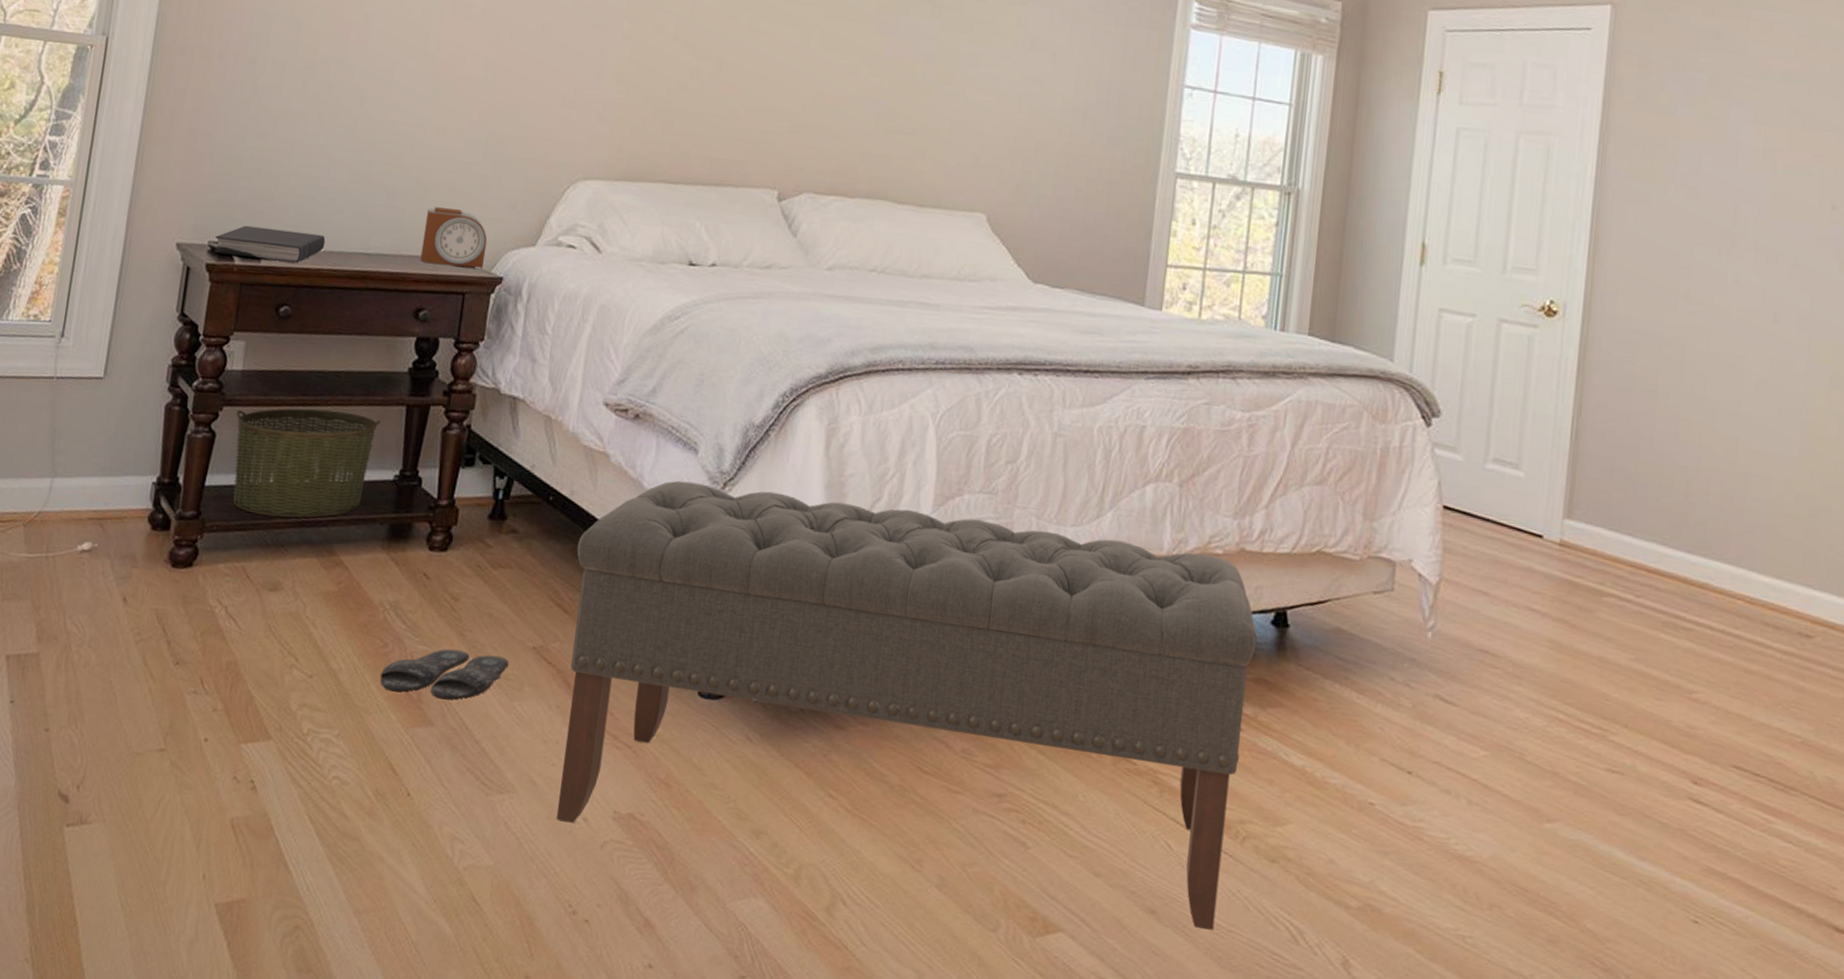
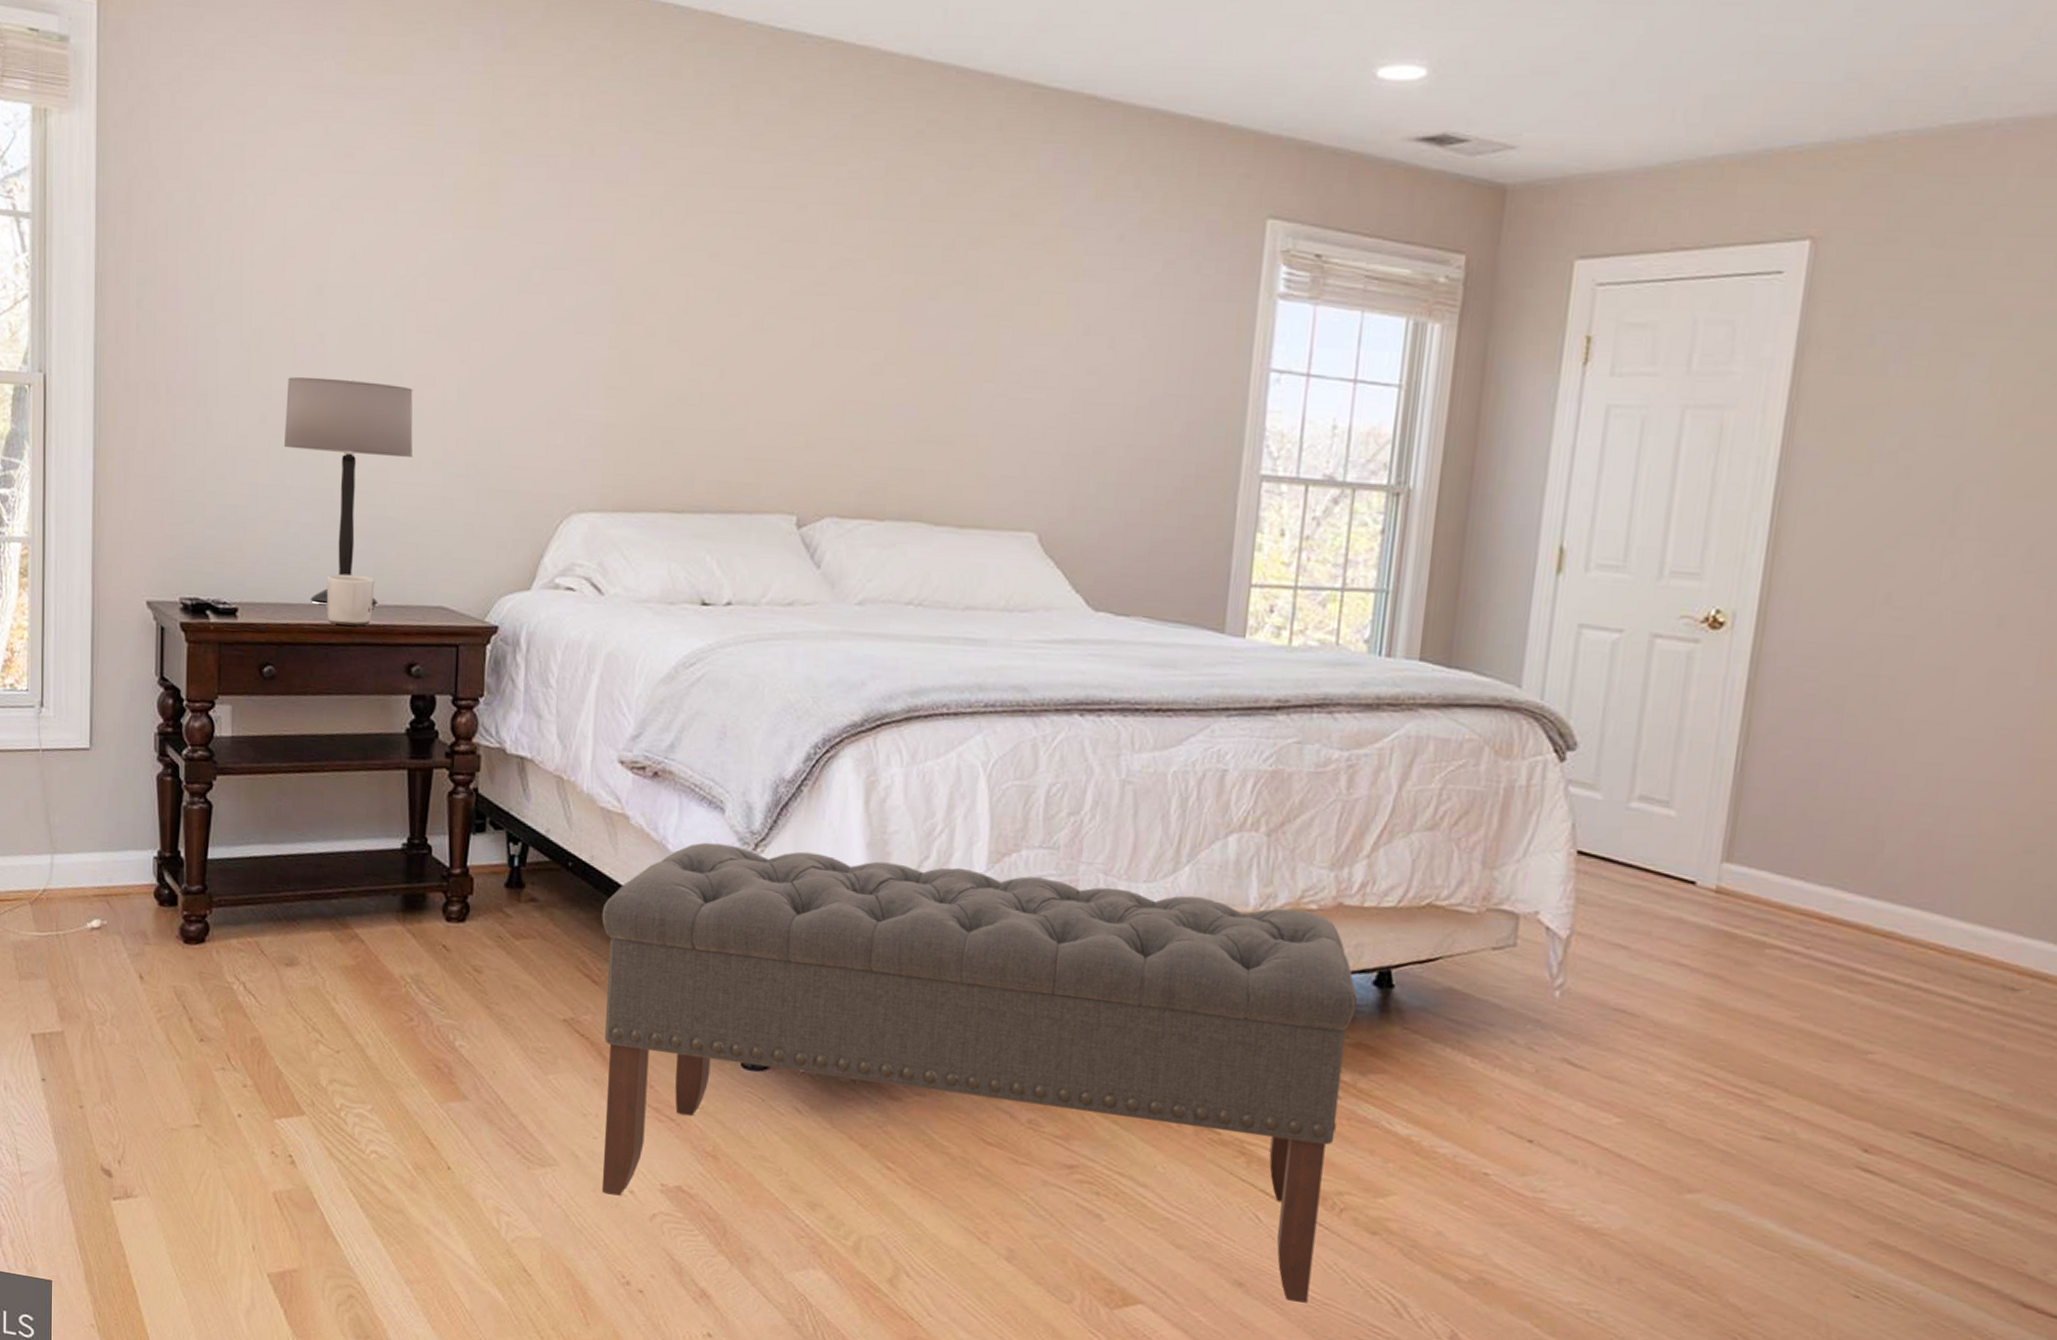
book: present [213,225,326,263] -> none [186,579,303,619]
basket: present [233,408,381,519] -> none [230,775,383,891]
table lamp: none [321,51,445,255] -> present [283,376,413,606]
mug: none [345,225,393,273] -> present [326,573,375,626]
slippers: present [380,648,508,700] -> none [408,1022,539,1074]
alarm clock: present [420,207,488,269] -> none [407,550,478,617]

